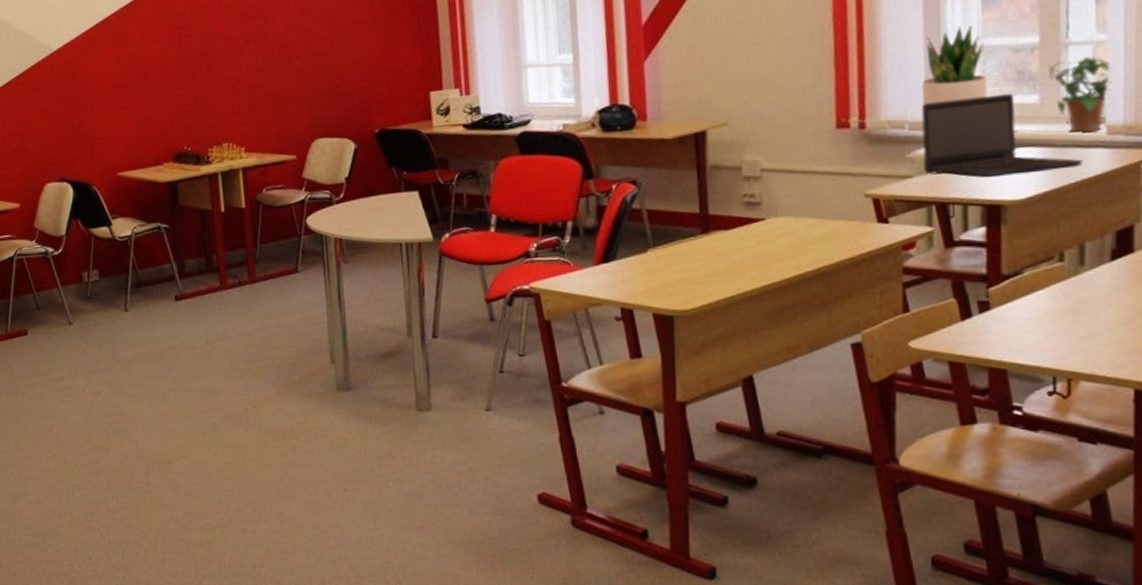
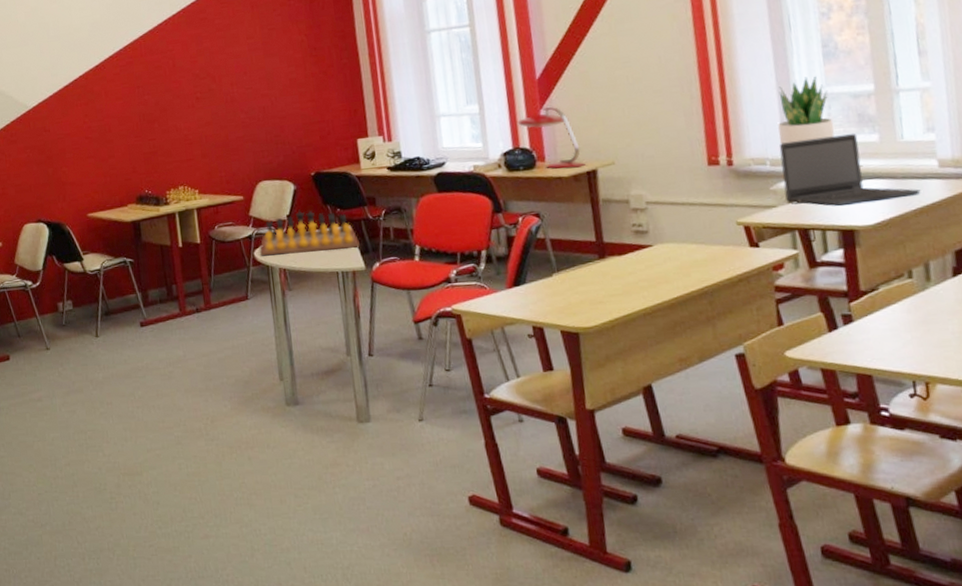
chess set: none [313,171,428,224] -> present [260,209,360,256]
desk lamp: none [617,56,693,130] -> present [517,106,585,169]
potted plant: present [1047,56,1113,134] -> none [882,101,939,167]

